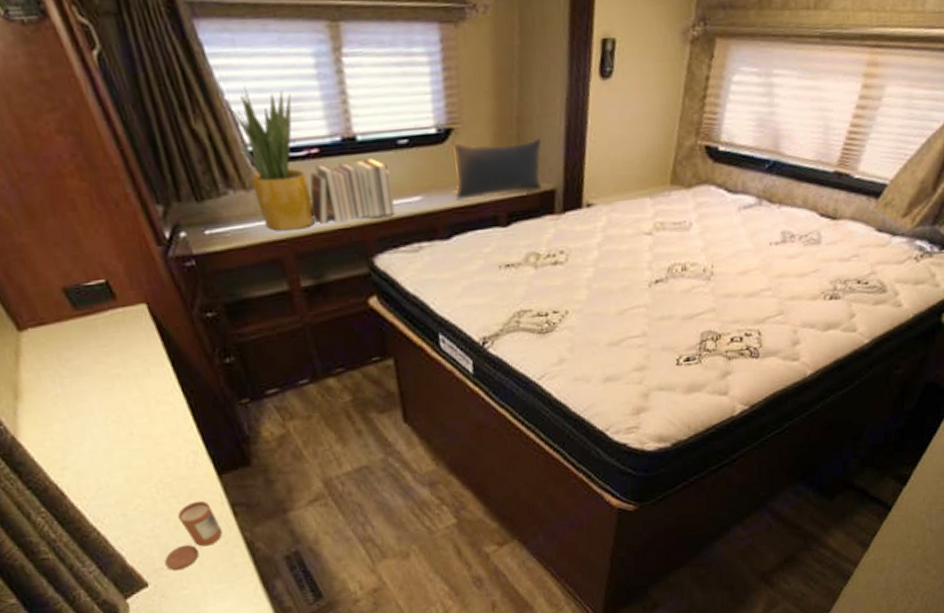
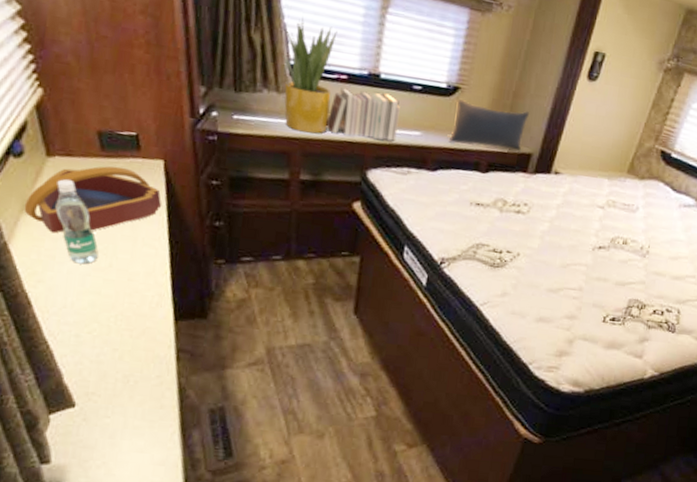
decorative basket: none [16,322,161,415] -> present [24,166,161,233]
bottle: none [41,351,115,441] -> present [55,179,99,264]
candle: present [165,500,222,570] -> none [98,338,161,398]

